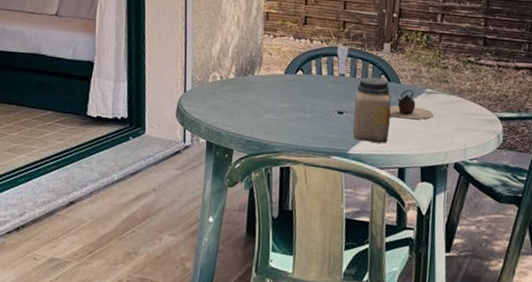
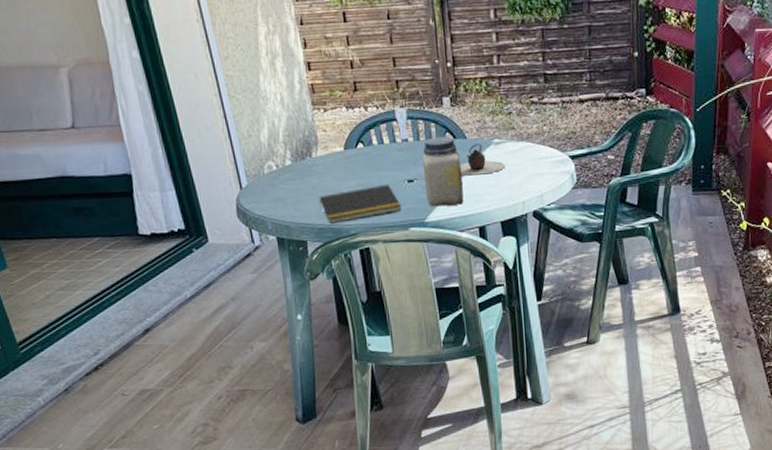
notepad: none [251,111,328,139] -> present [319,185,402,223]

